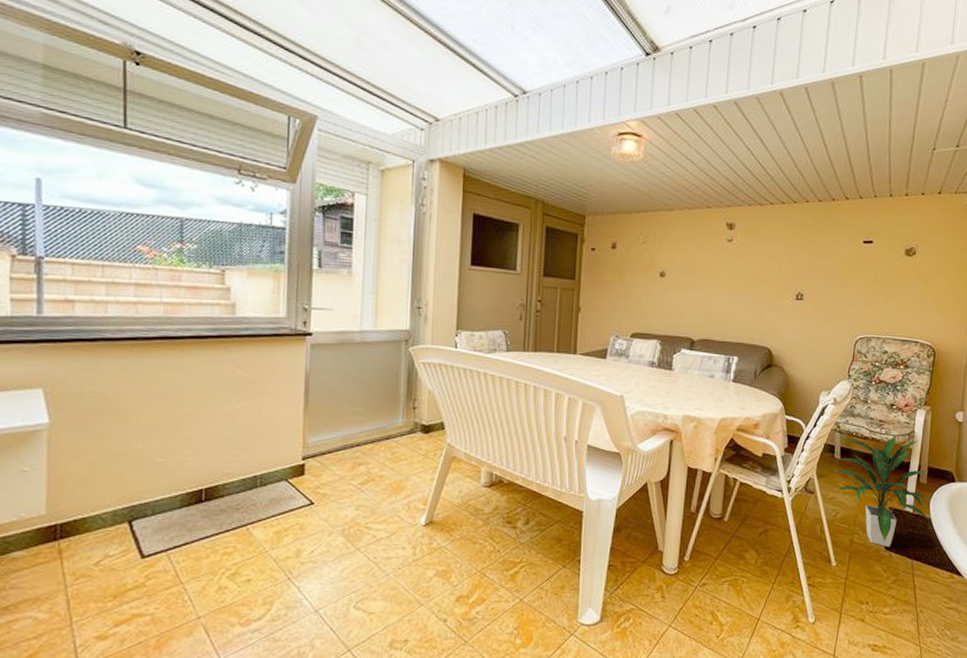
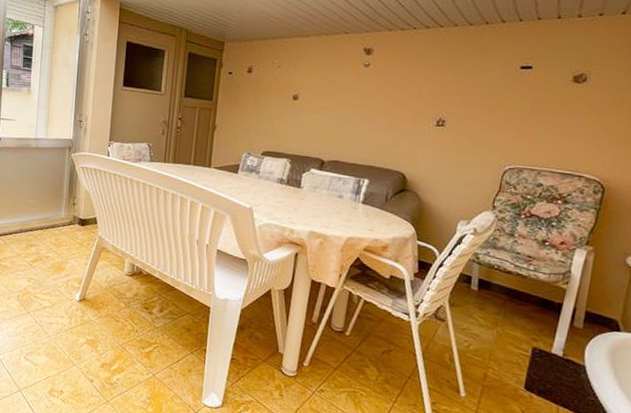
indoor plant: present [832,435,930,547] -> none [467,271,586,388]

